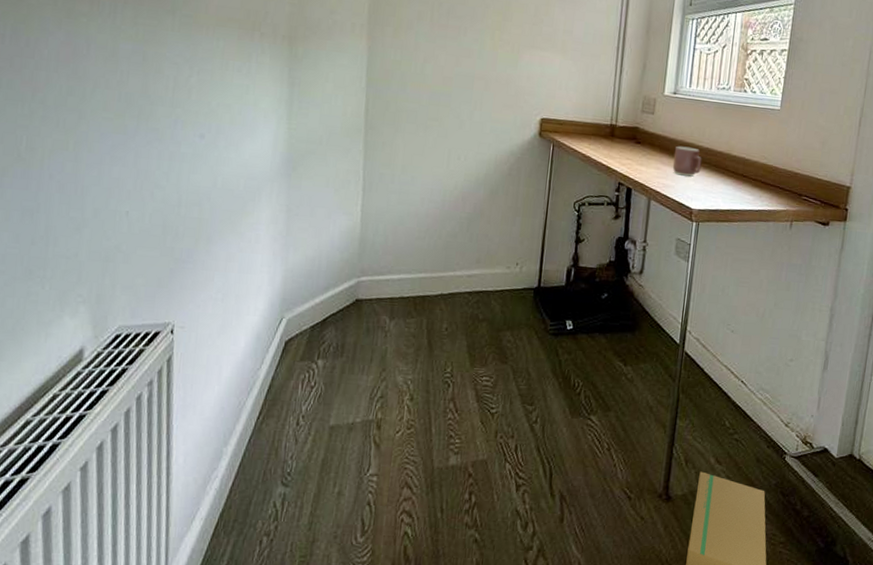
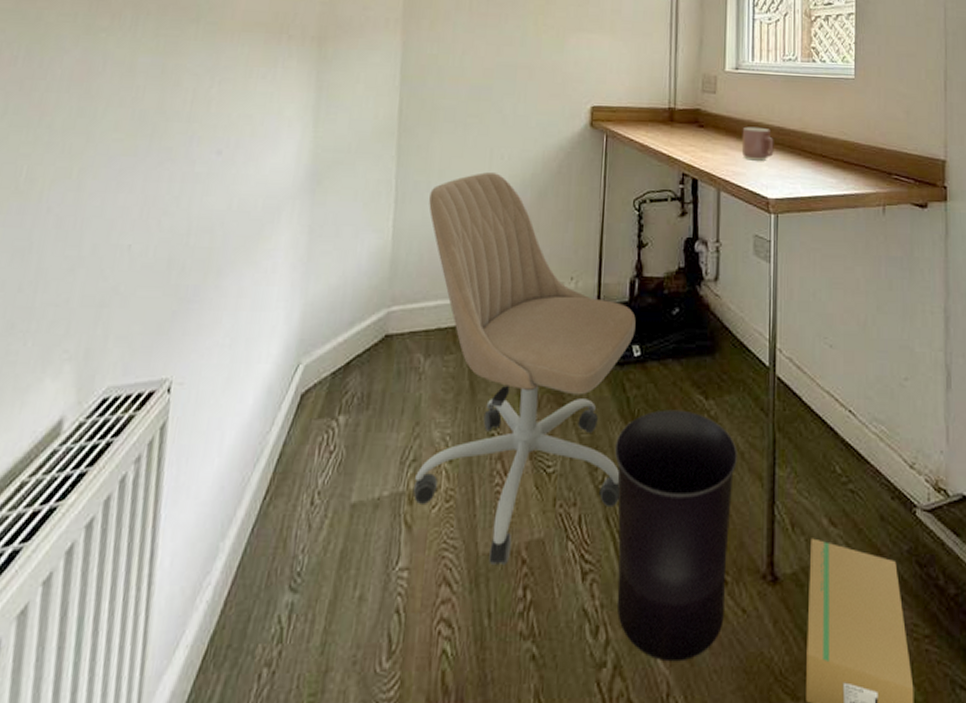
office chair: none [380,170,571,476] -> present [412,172,636,565]
waste bin: none [543,371,647,550] -> present [615,409,737,662]

